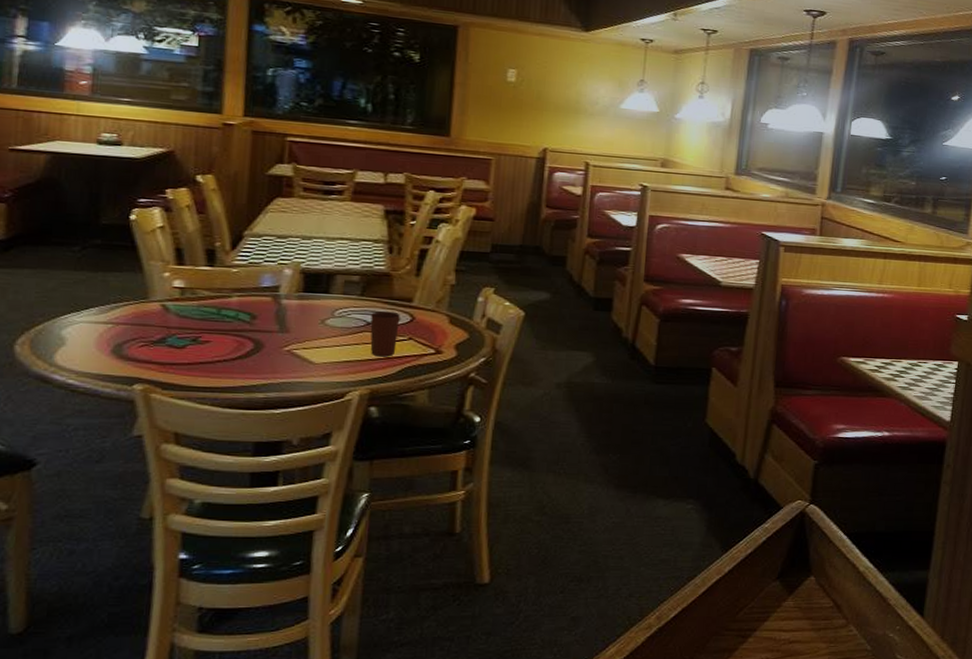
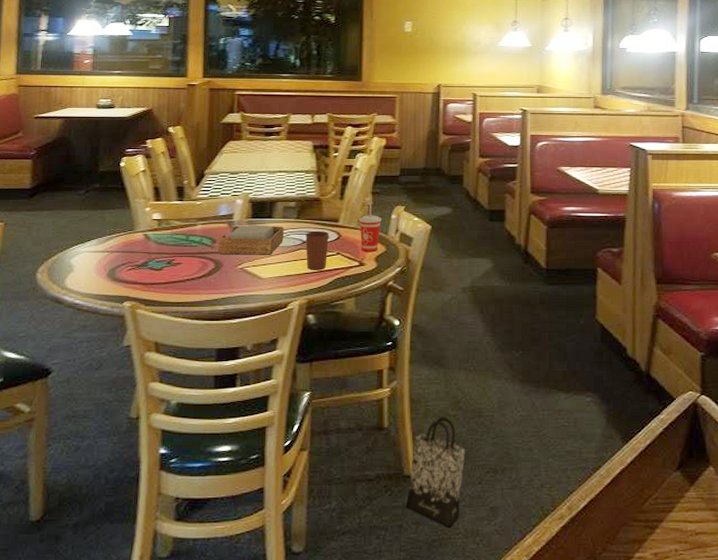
napkin holder: none [259,299,345,337] -> present [218,224,285,255]
beverage cup: none [435,275,466,339] -> present [355,198,382,253]
shopping bag: none [475,522,549,639] -> present [405,417,466,529]

